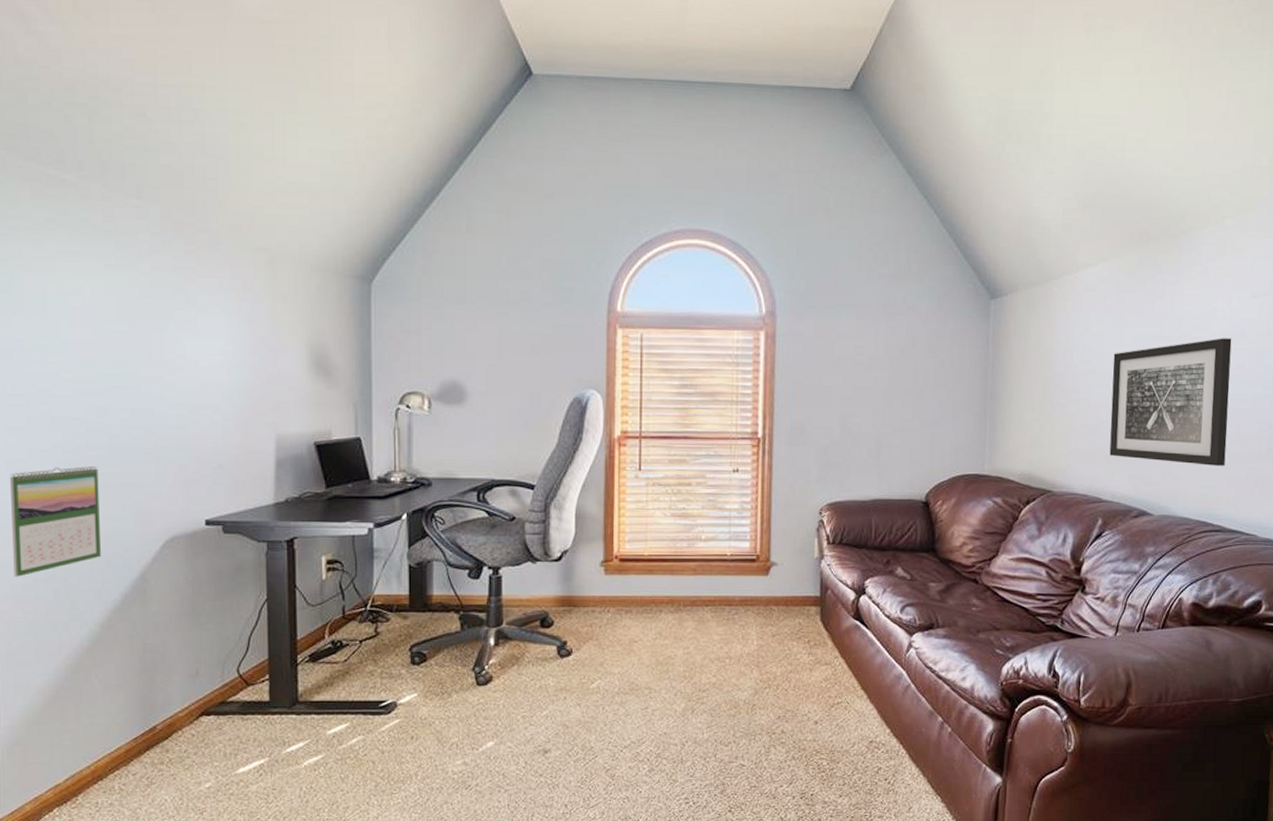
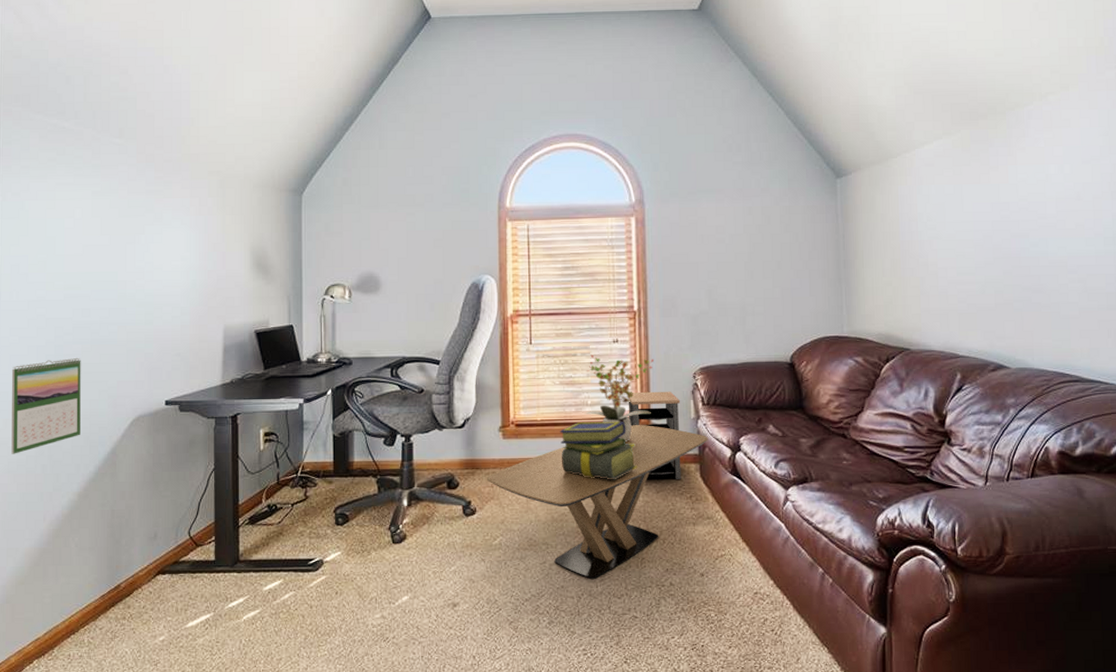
coffee table: none [585,562,831,725] -> present [486,424,708,579]
stack of books: none [668,558,753,622] -> present [559,421,637,480]
potted plant: none [697,484,778,581] -> present [584,354,655,442]
side table: none [745,527,804,623] -> present [626,391,681,480]
wall art: present [1109,338,1232,466] -> none [956,201,1076,319]

